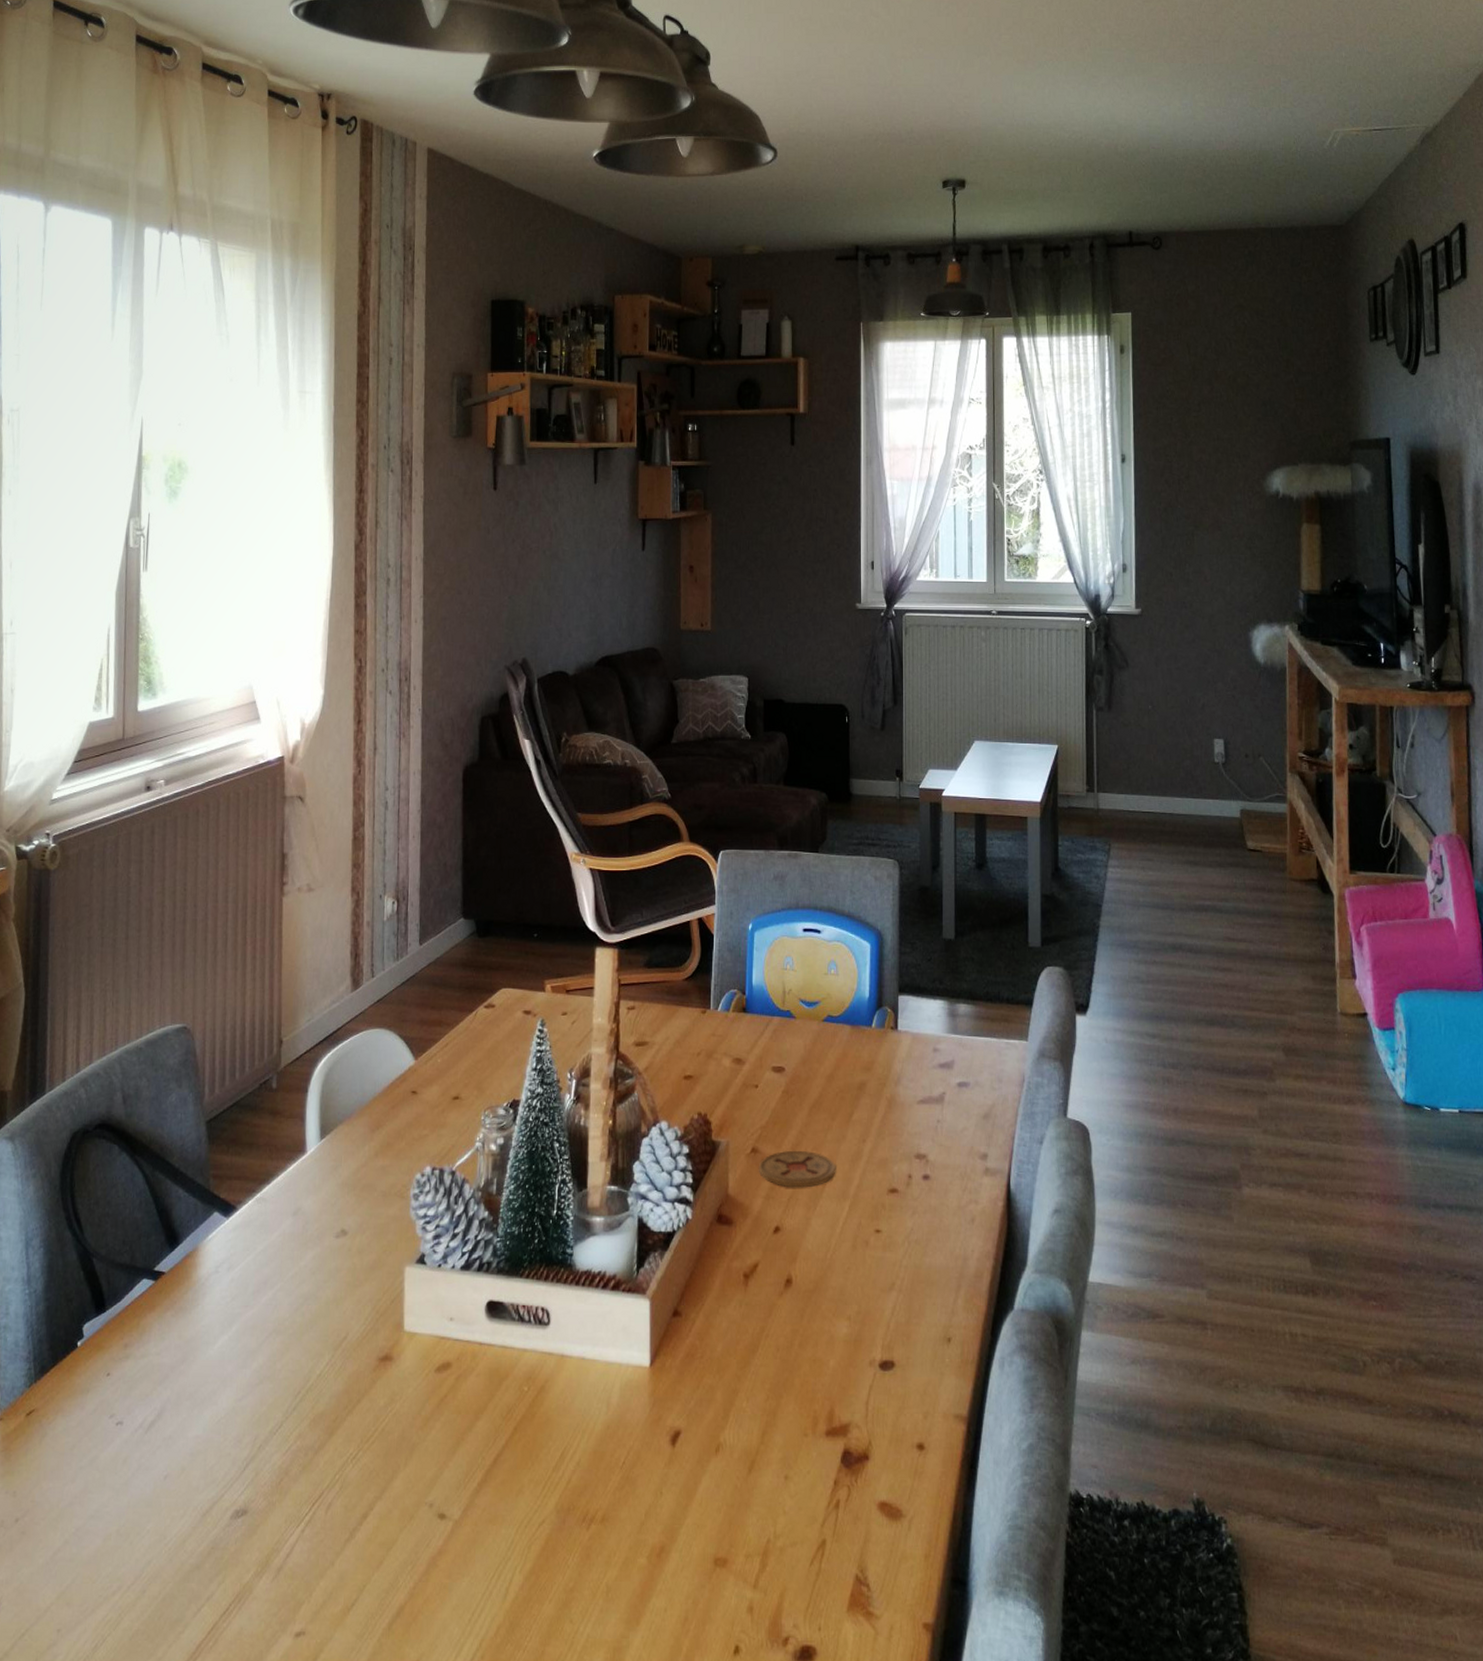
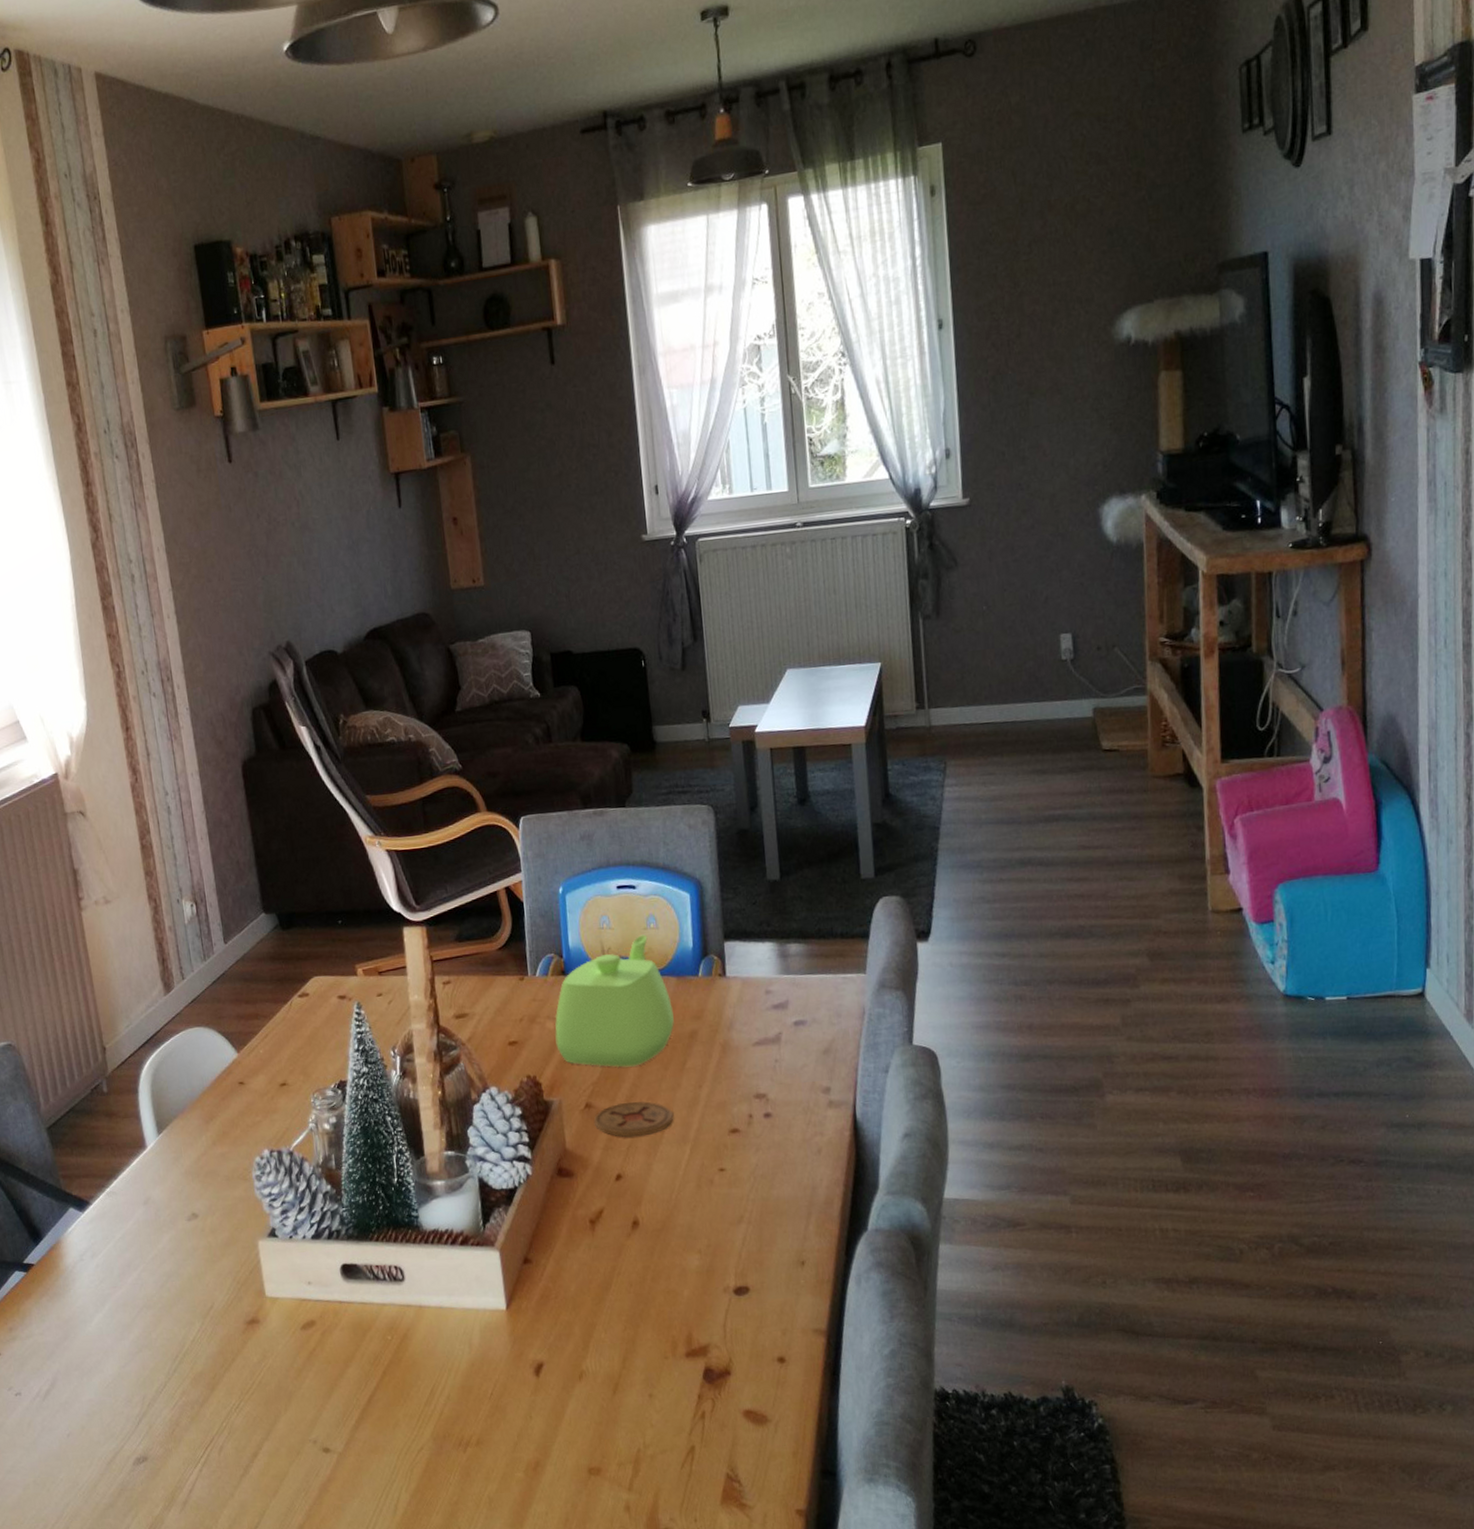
teapot: none [730,980,845,1113] -> present [554,934,674,1068]

